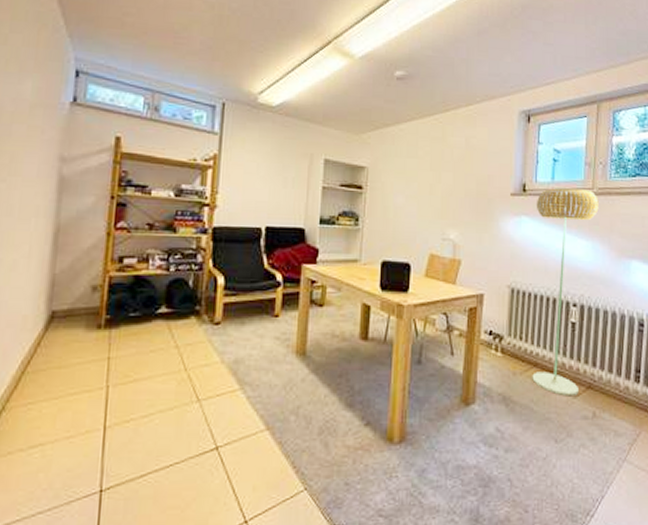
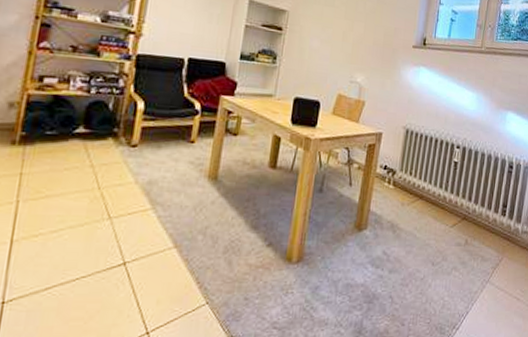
floor lamp: present [532,188,599,397] -> none [417,44,486,226]

